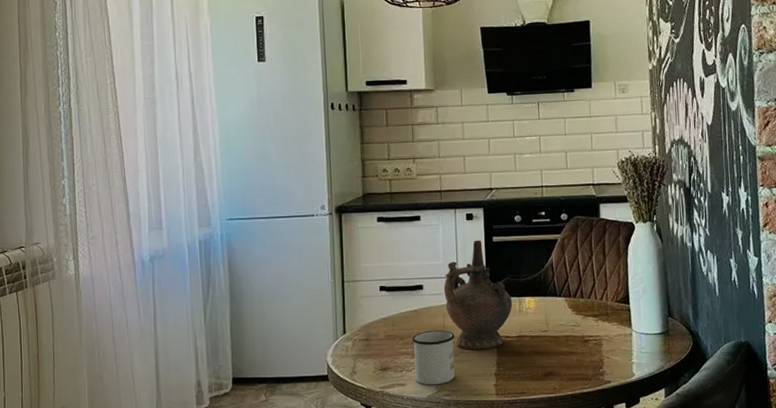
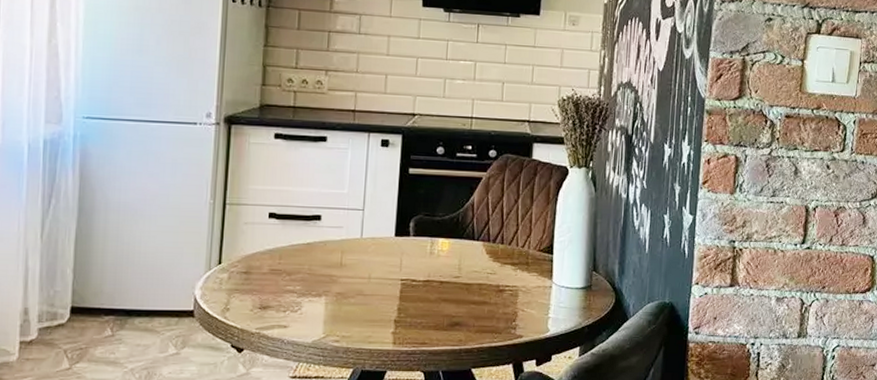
mug: present [411,329,455,385] -> none [300,267,353,329]
ceremonial vessel: present [443,240,513,350] -> none [345,170,424,293]

